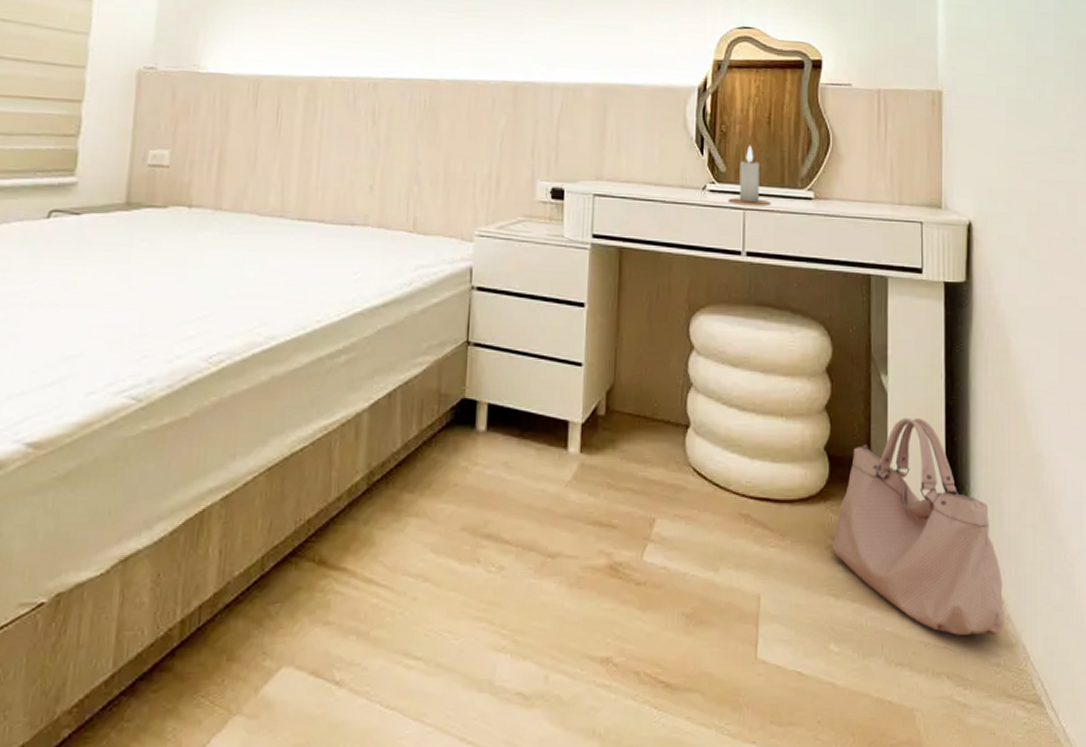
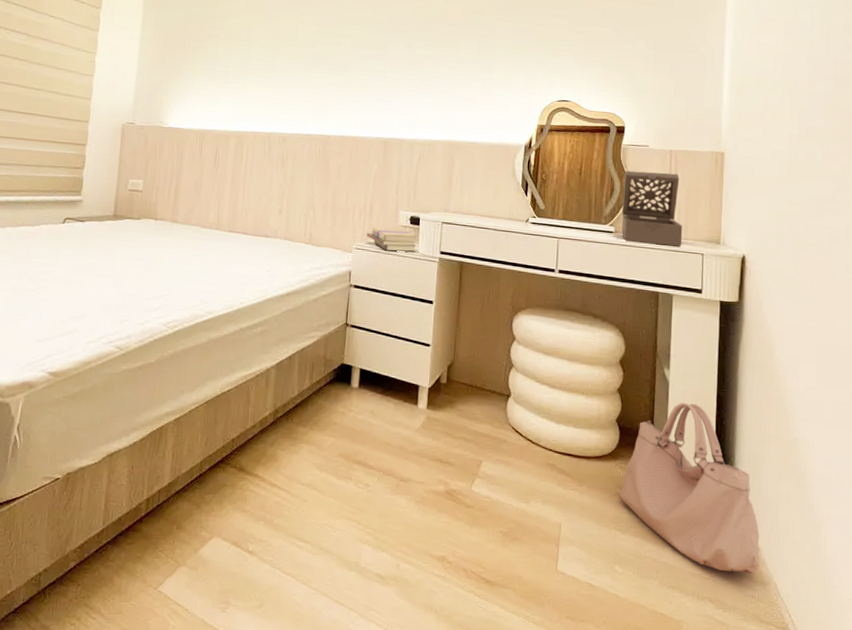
books: none [493,205,562,238] -> present [367,227,418,252]
candle: present [728,145,771,207] -> none [545,190,580,237]
jewelry box: none [822,117,897,216] -> present [621,170,683,248]

